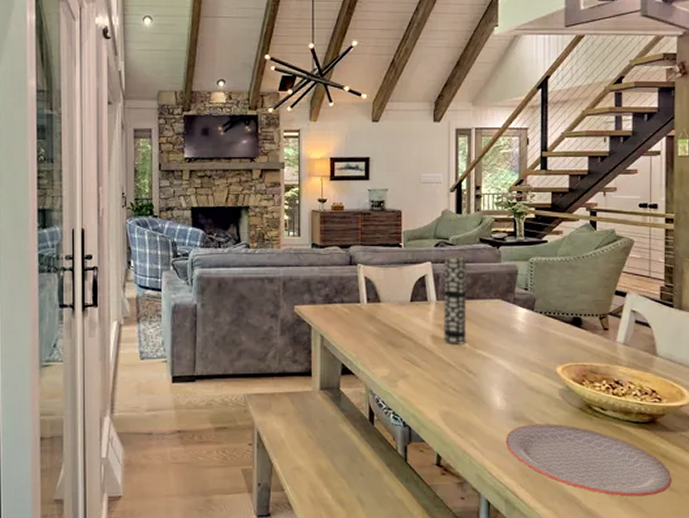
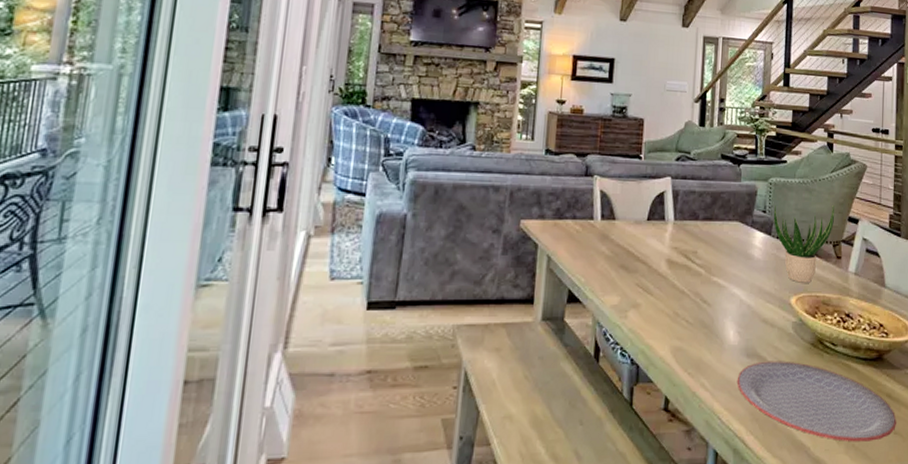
vase: present [443,255,467,345] -> none [678,171,707,270]
potted plant: none [535,280,600,353] -> present [773,204,834,283]

